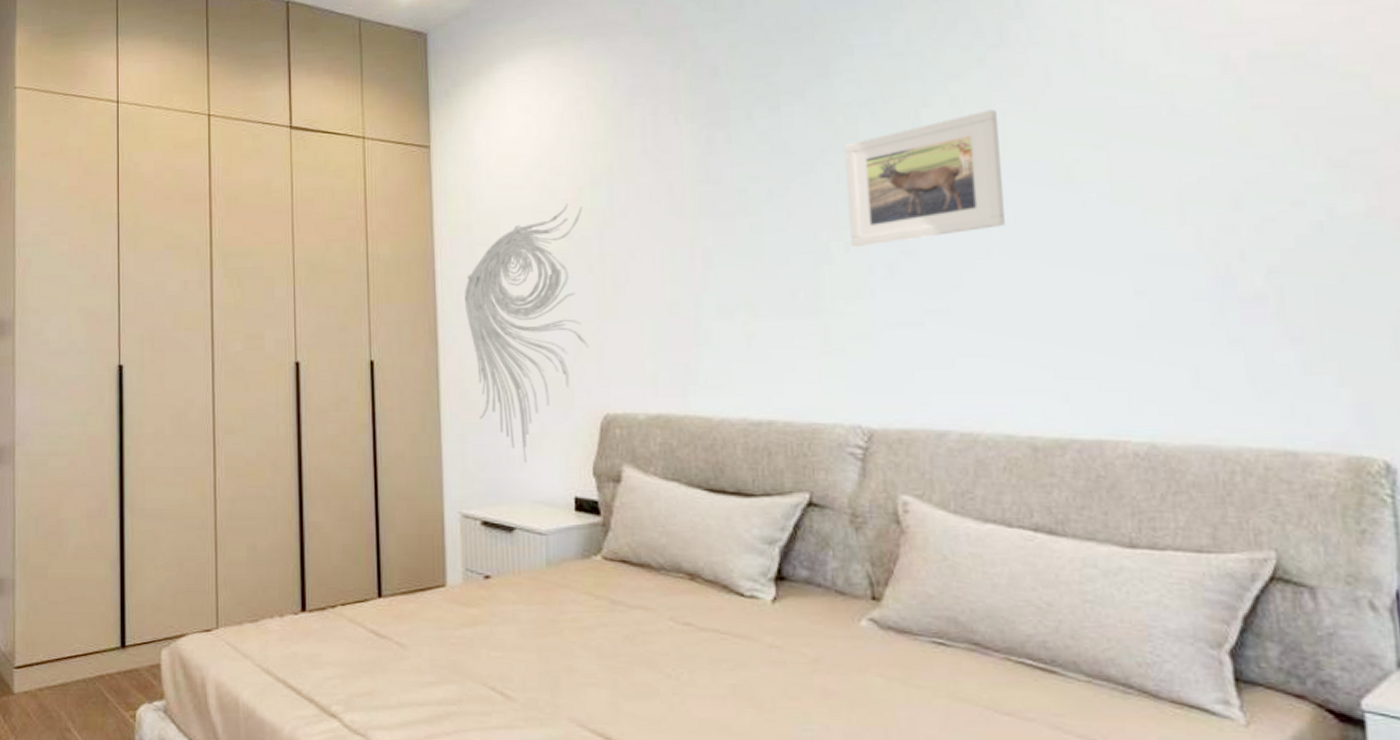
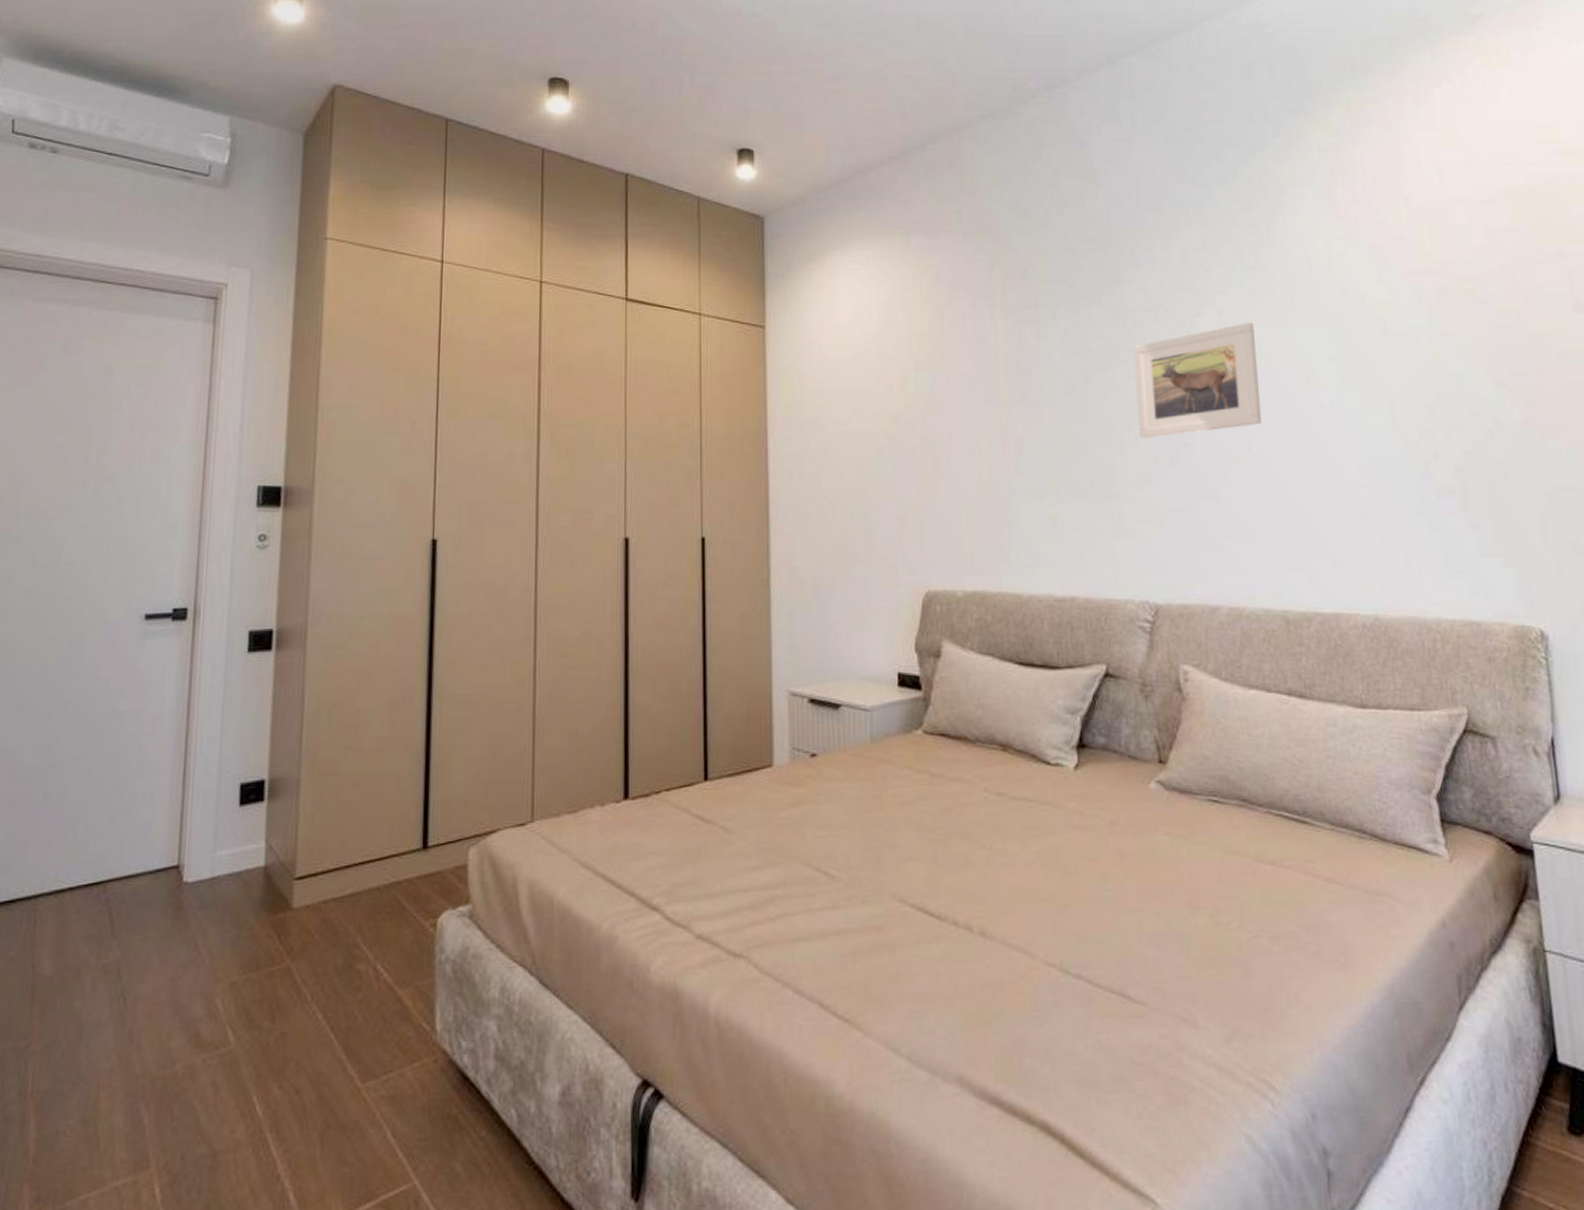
wall sculpture: present [465,204,589,463] -> none [796,388,912,639]

